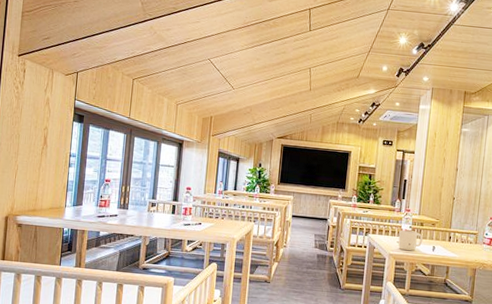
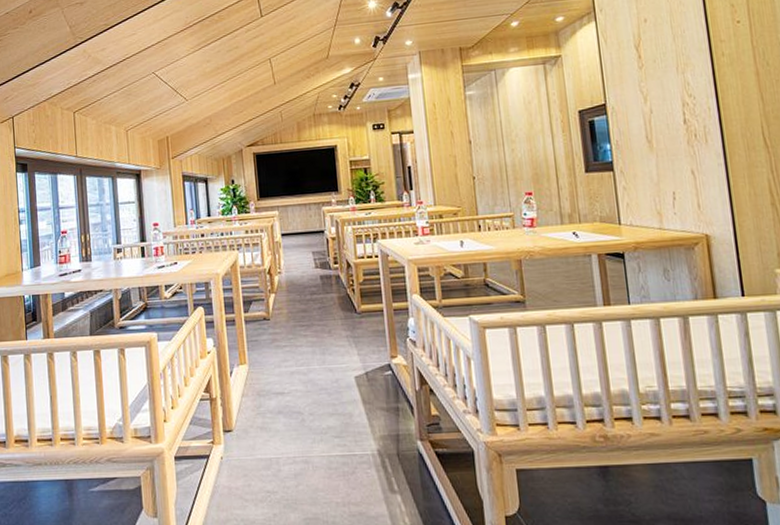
mug: present [398,229,423,251] -> none [414,226,447,253]

